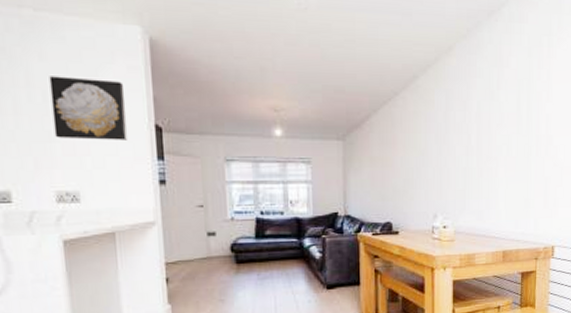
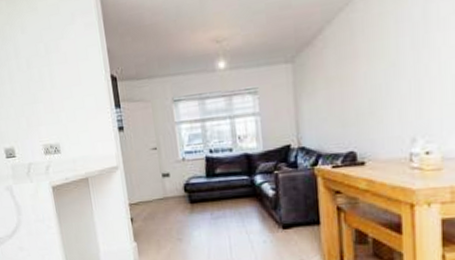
wall art: present [49,76,128,140] -> none [29,39,91,99]

